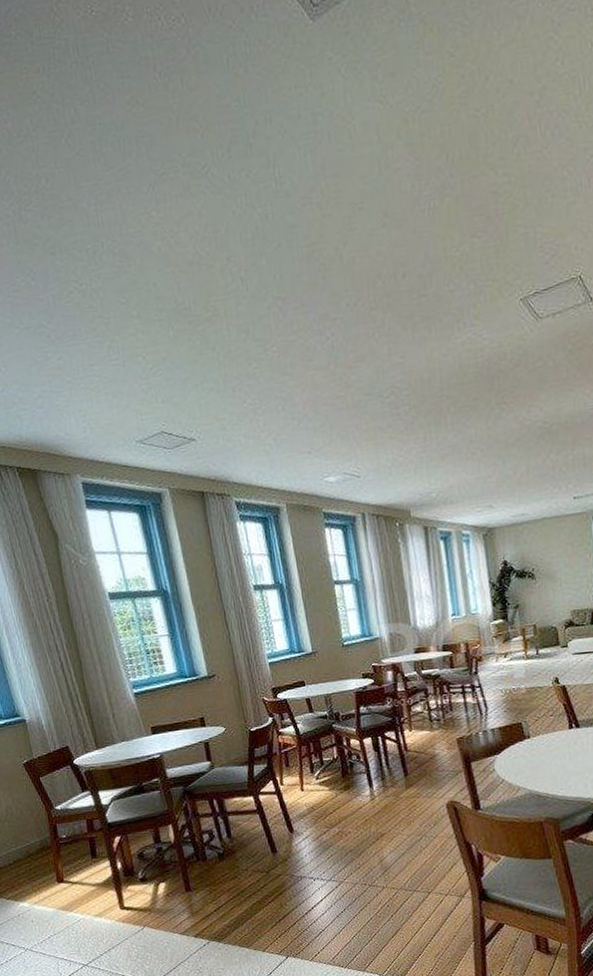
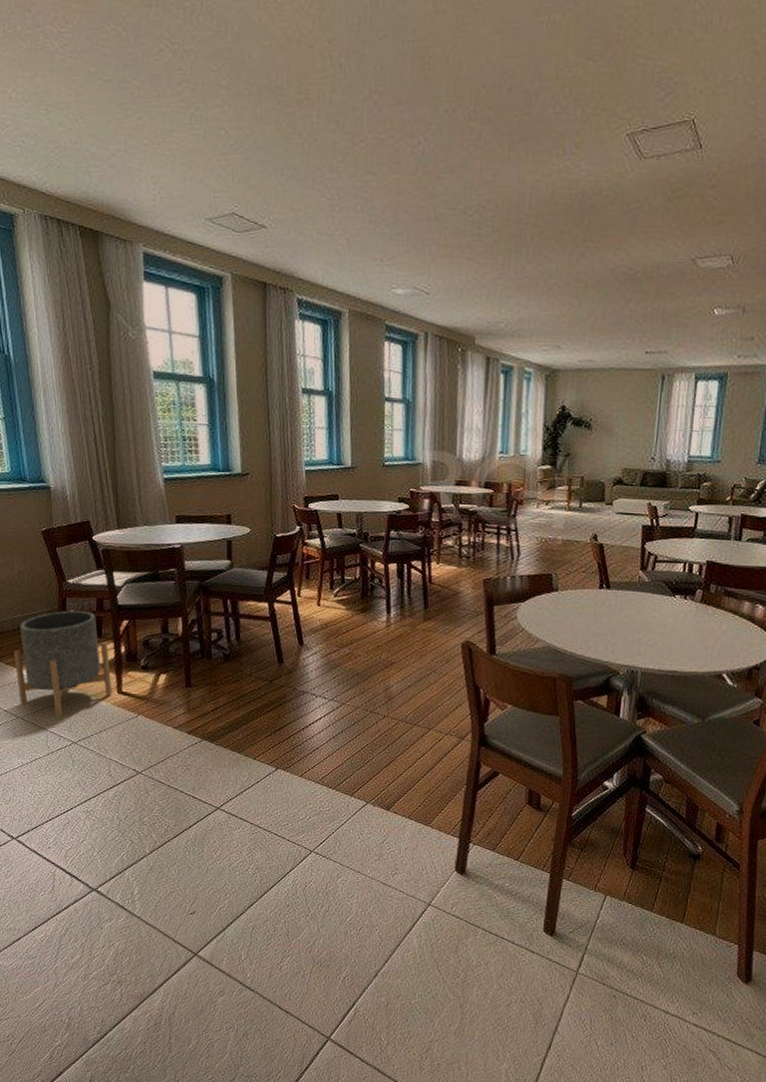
planter: none [12,834,115,943] -> present [13,610,112,717]

